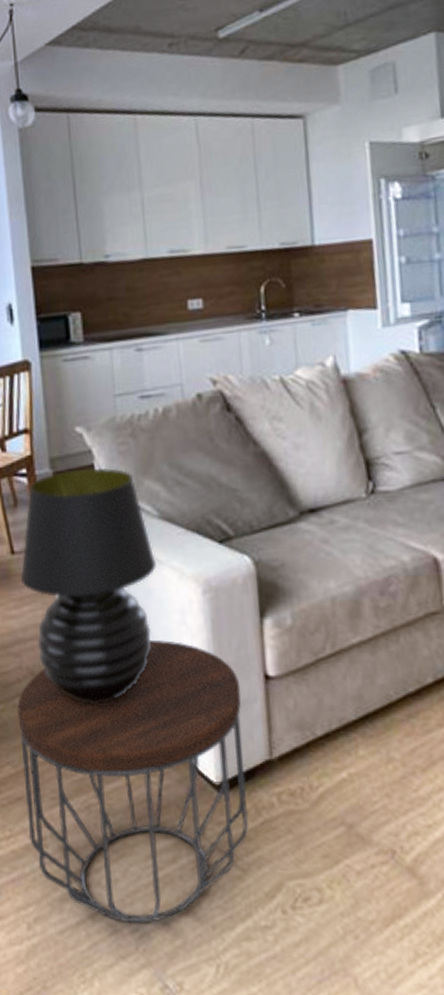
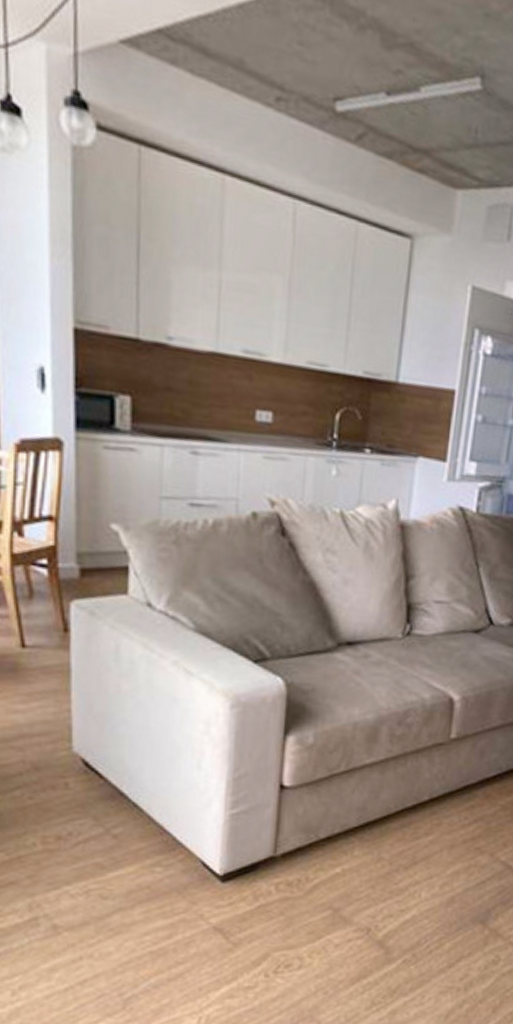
side table: present [17,639,249,924] -> none [16,745,256,988]
table lamp: present [20,468,156,704] -> none [30,568,186,801]

